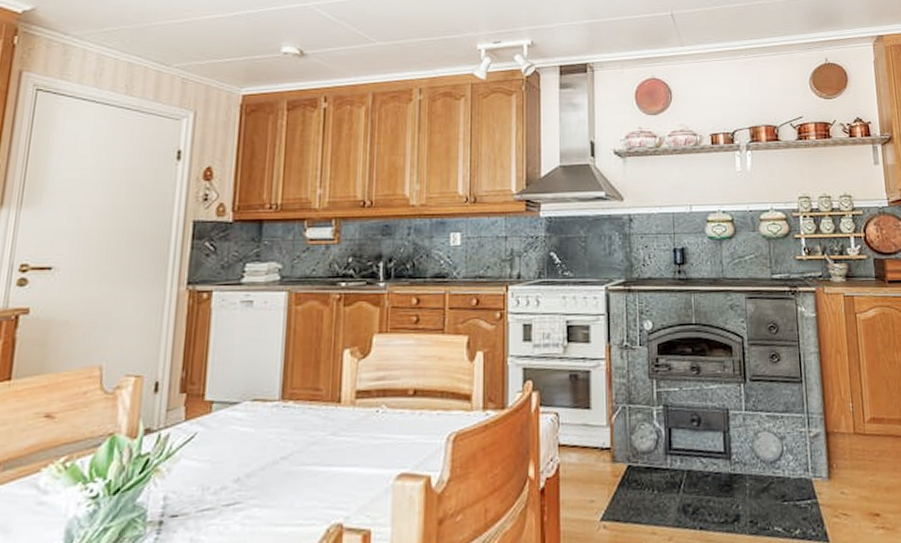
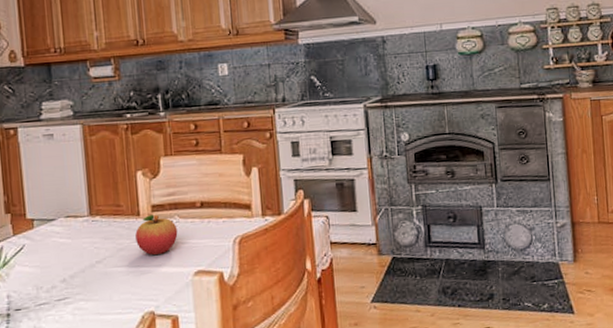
fruit: none [332,402,383,452] -> present [135,214,178,255]

